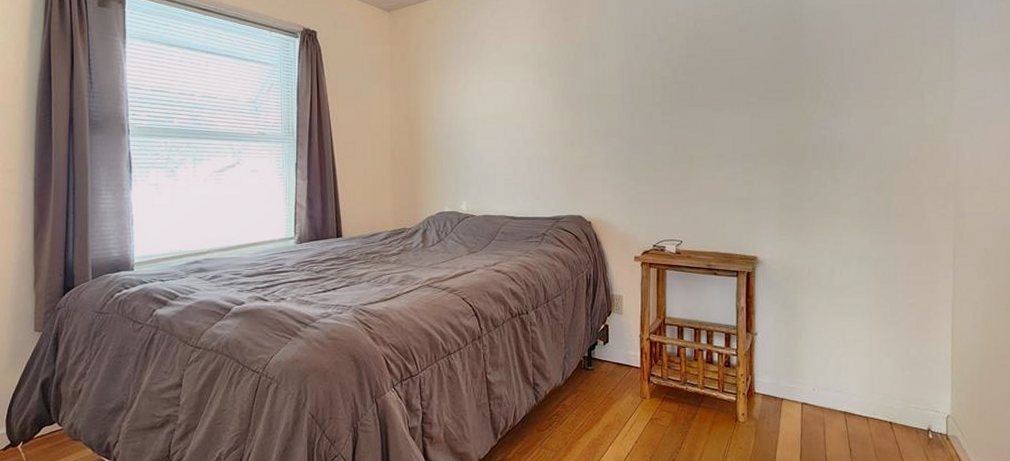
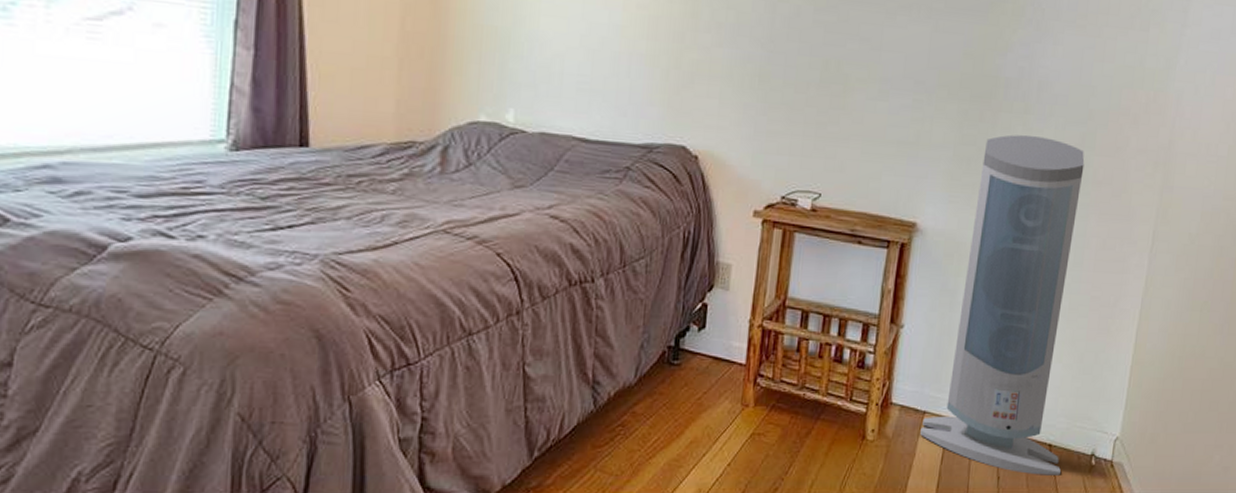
air purifier: none [781,185,903,447] -> present [920,134,1085,475]

